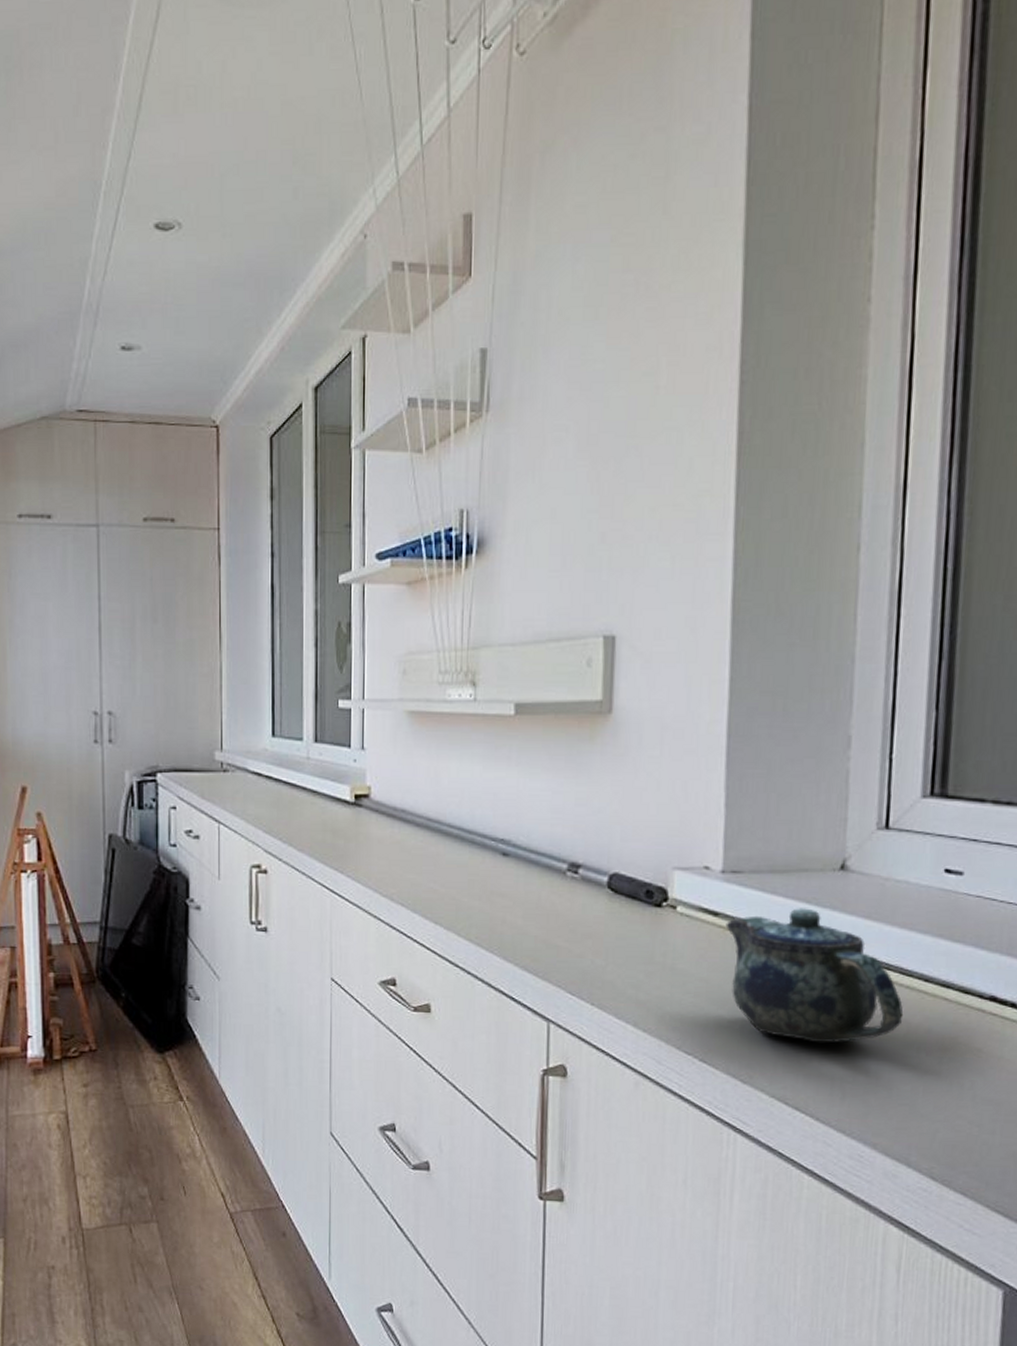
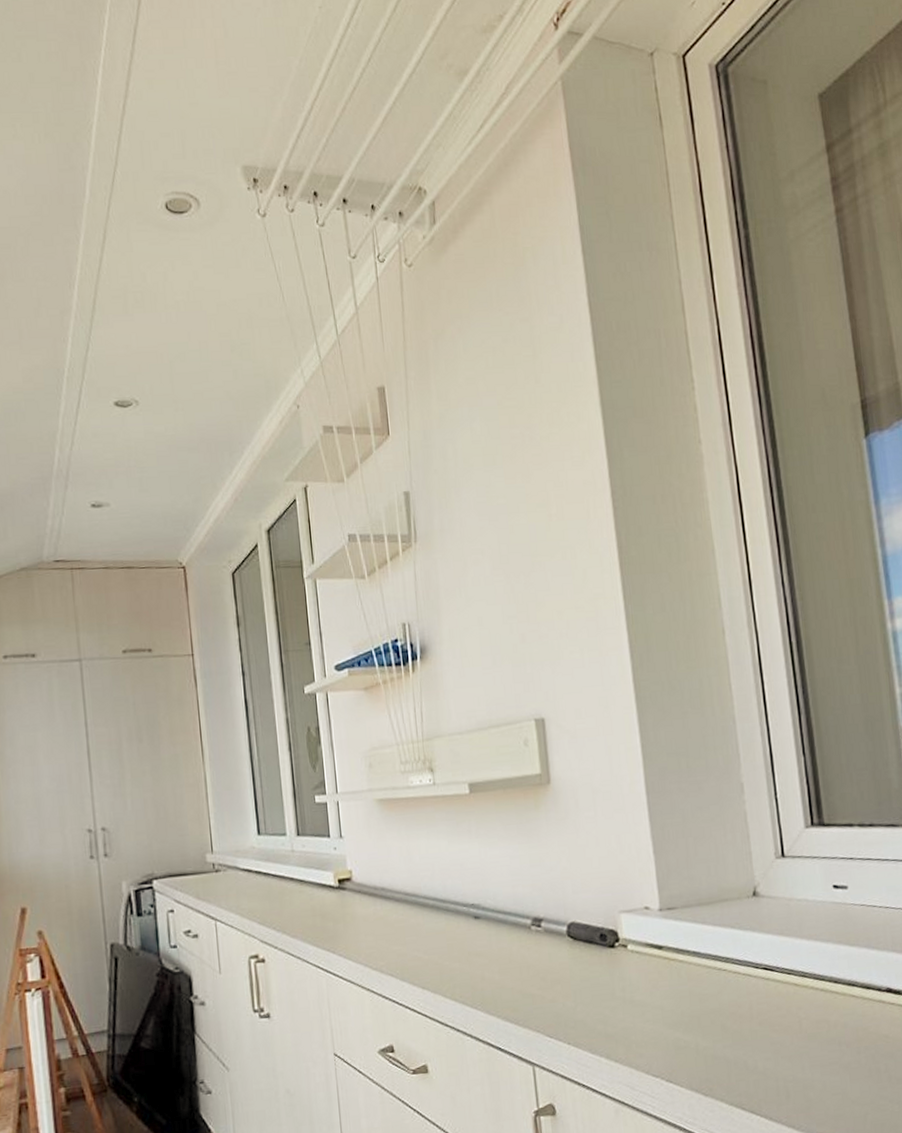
teapot: present [725,908,904,1044] -> none [669,932,823,1050]

